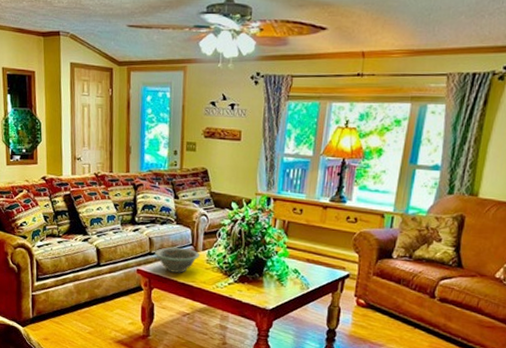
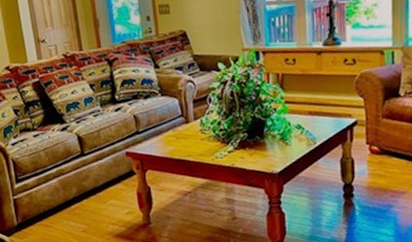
decorative bowl: present [155,247,200,273] -> none [142,121,193,150]

